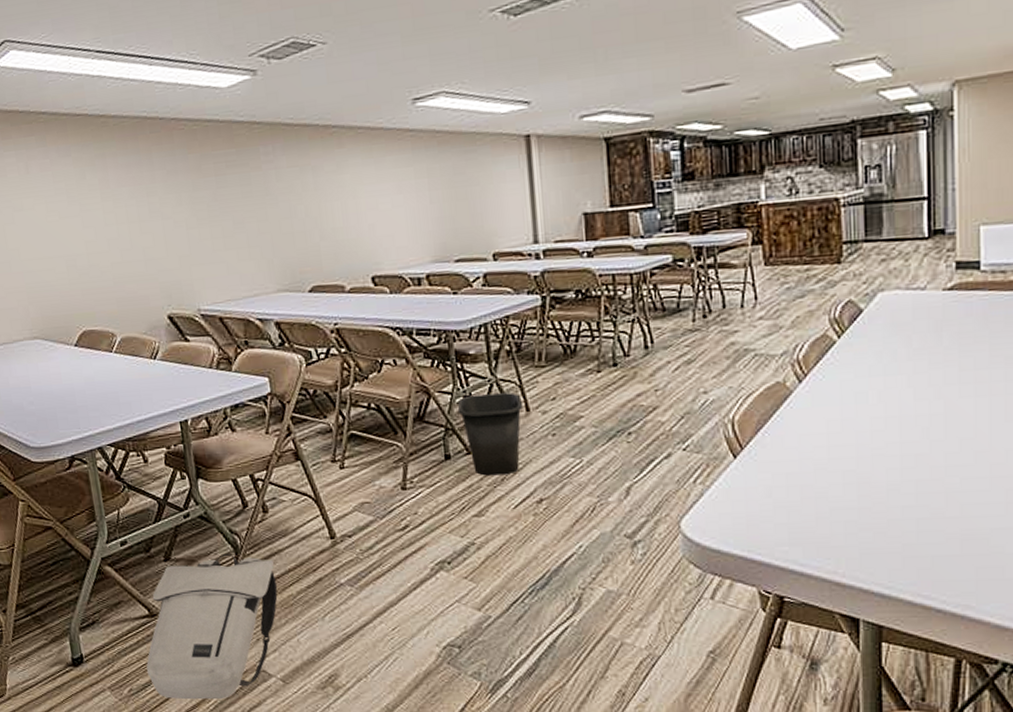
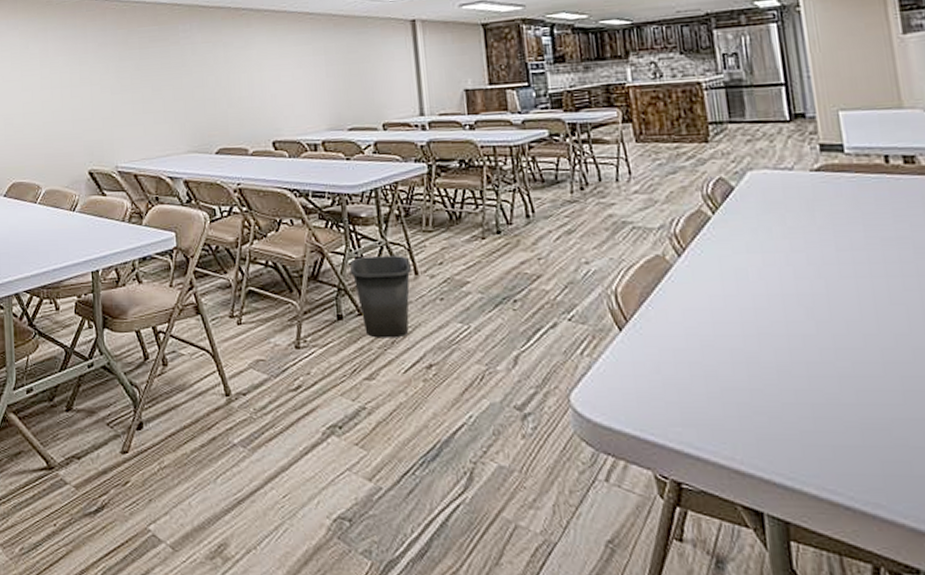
backpack: present [146,553,278,700] -> none [40,406,173,565]

